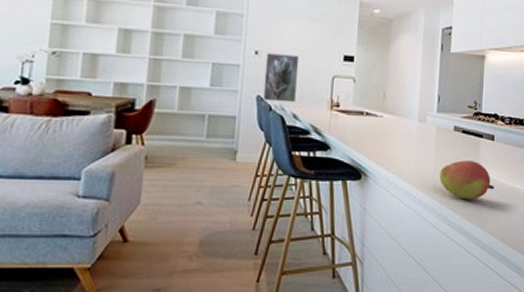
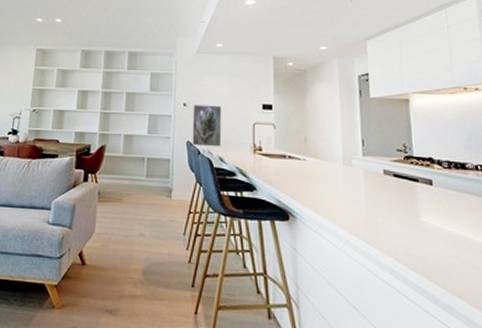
fruit: present [439,160,495,200] -> none [373,205,441,248]

